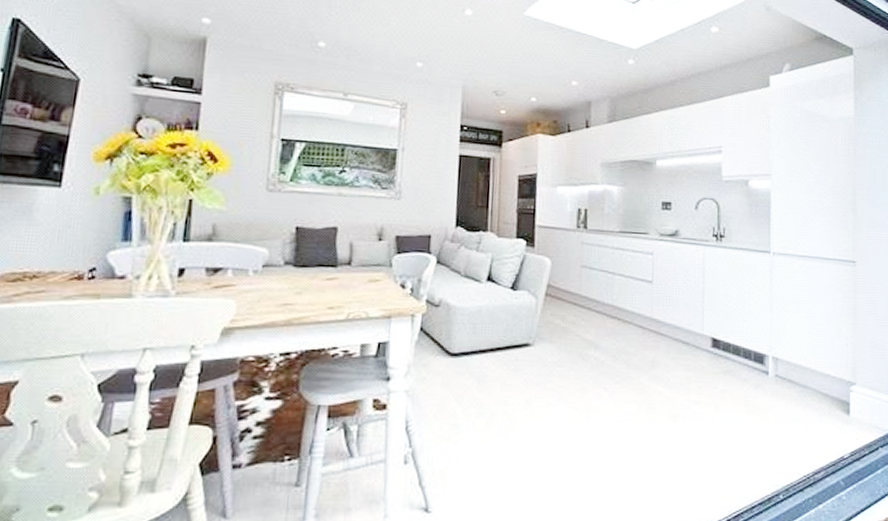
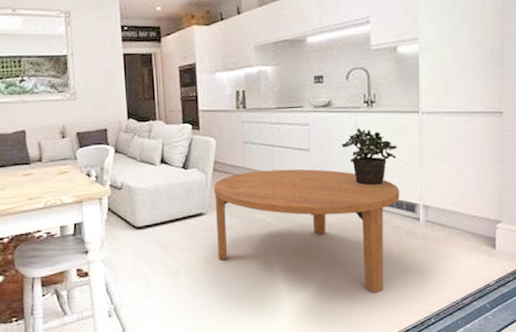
coffee table: none [542,300,748,458] -> present [213,169,400,293]
potted plant: none [688,263,747,330] -> present [342,128,397,186]

